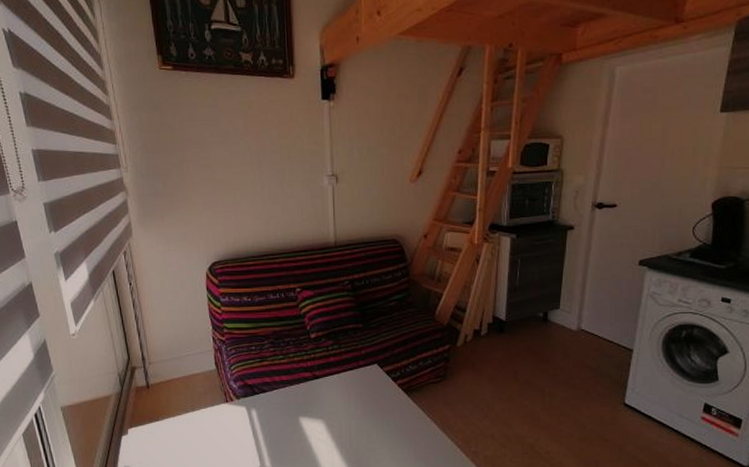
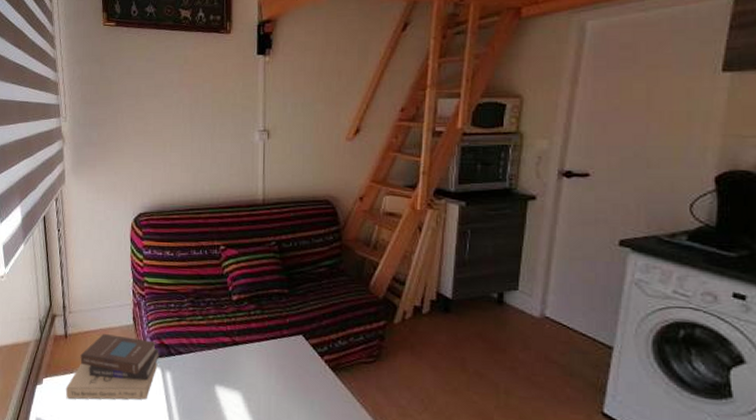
books: none [152,381,244,446] -> present [65,334,160,400]

